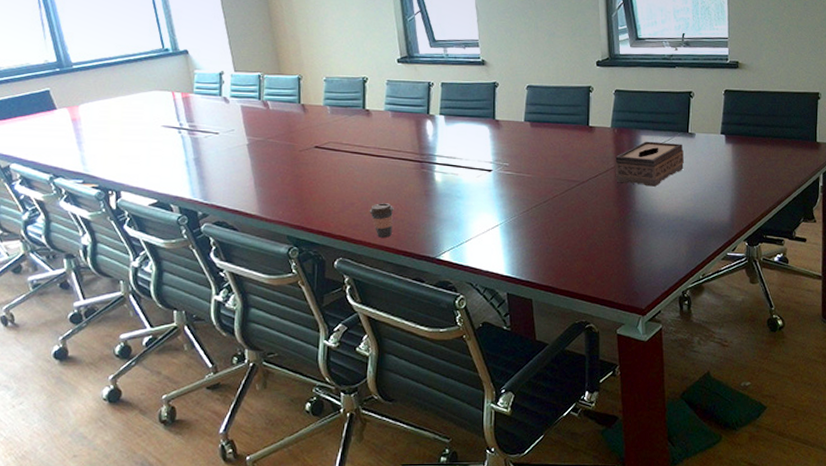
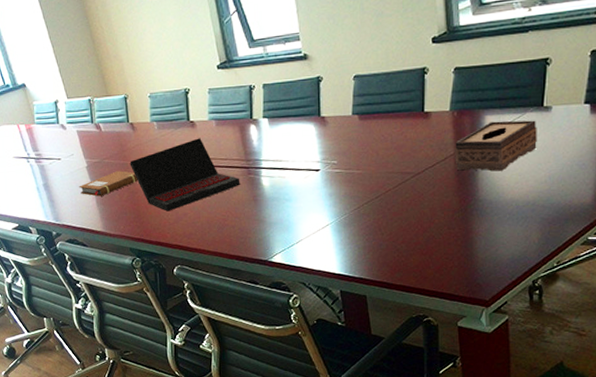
notebook: none [236,152,305,177] -> present [79,171,138,197]
laptop: none [296,127,413,199] -> present [130,138,240,211]
coffee cup: present [369,203,394,238] -> none [201,211,225,244]

